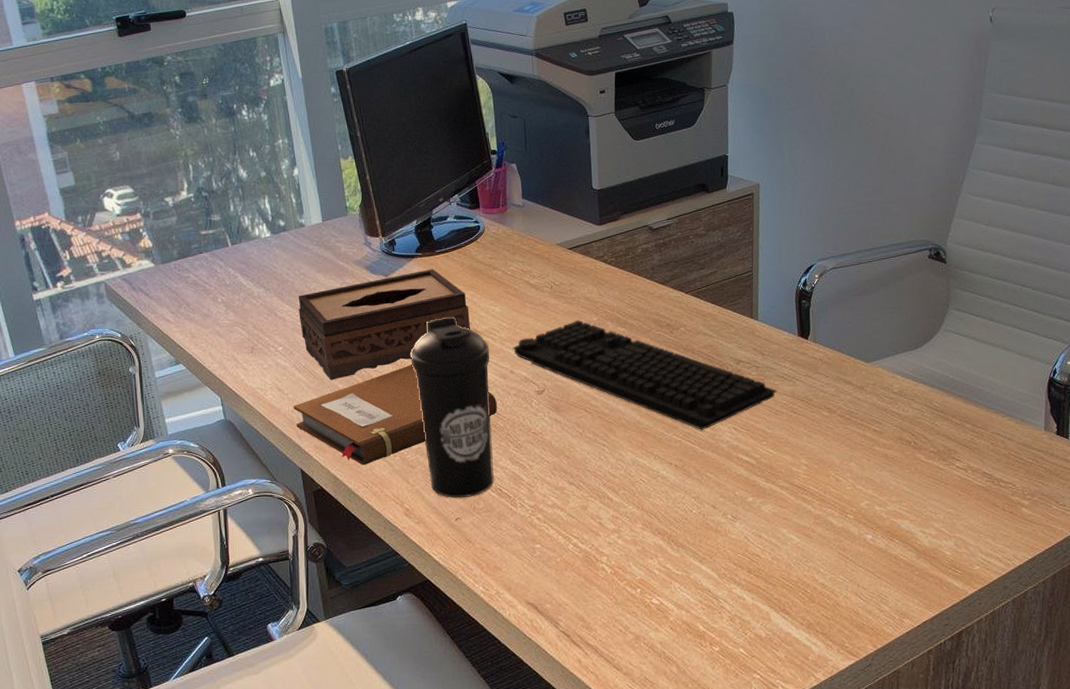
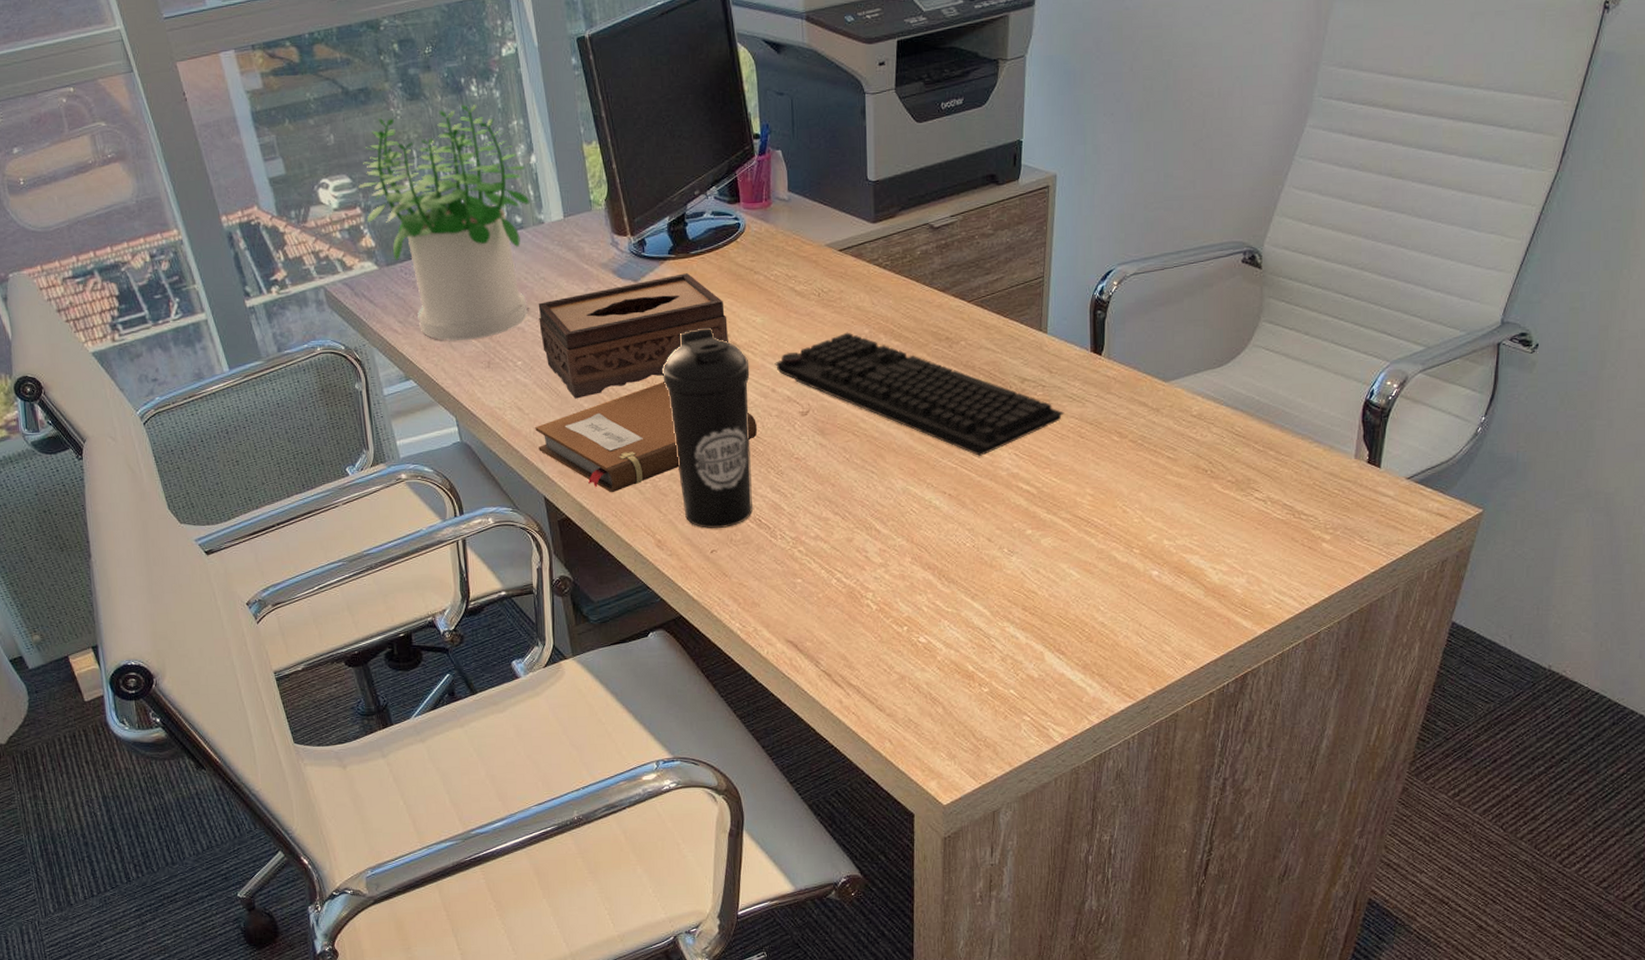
potted plant: none [140,126,293,329] -> present [358,104,530,341]

